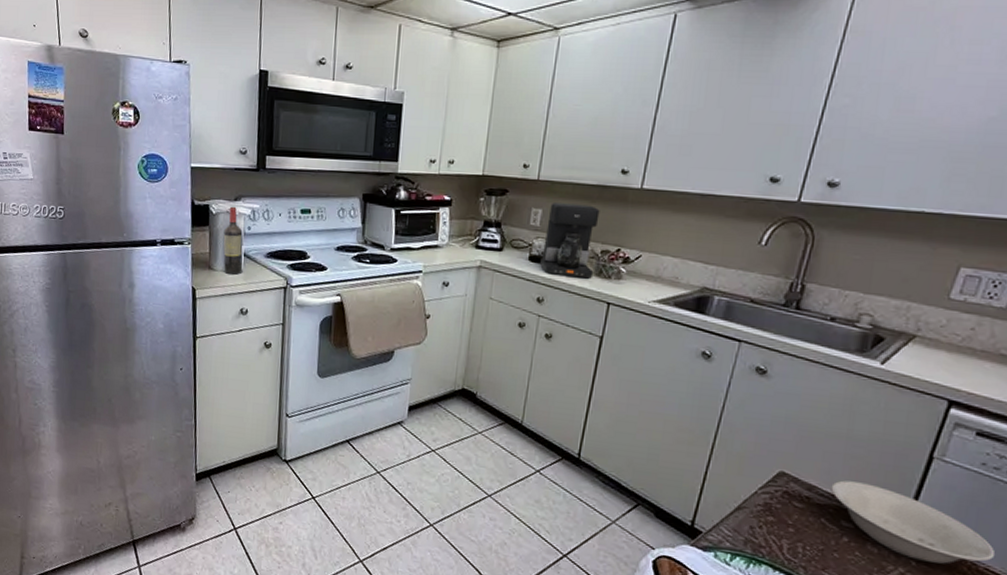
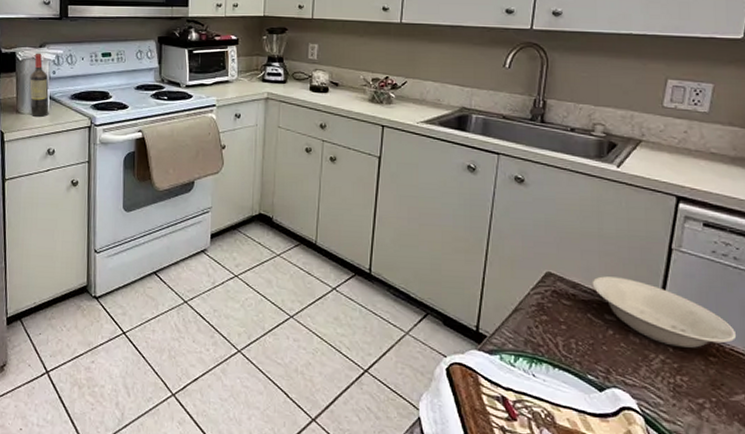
coffee maker: present [540,203,600,279] -> none [320,38,368,105]

